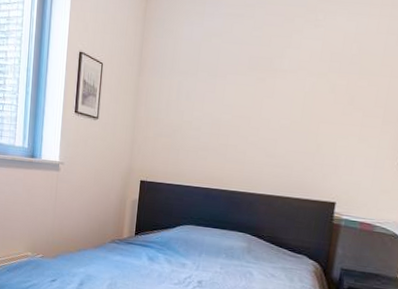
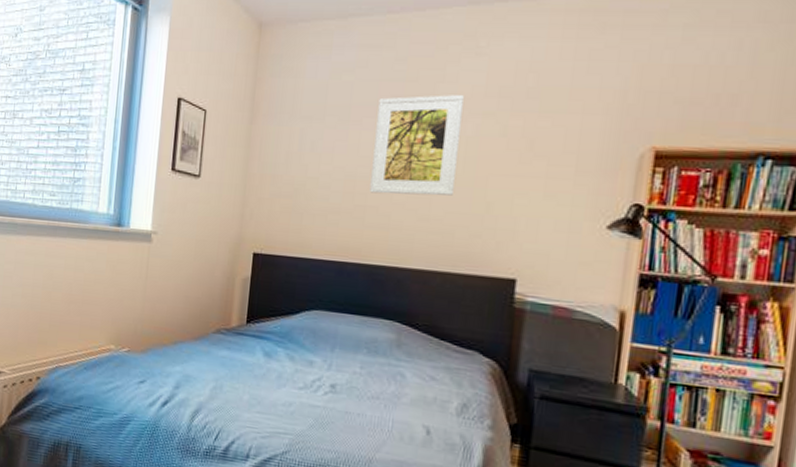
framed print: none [231,57,304,138] -> present [369,94,464,196]

